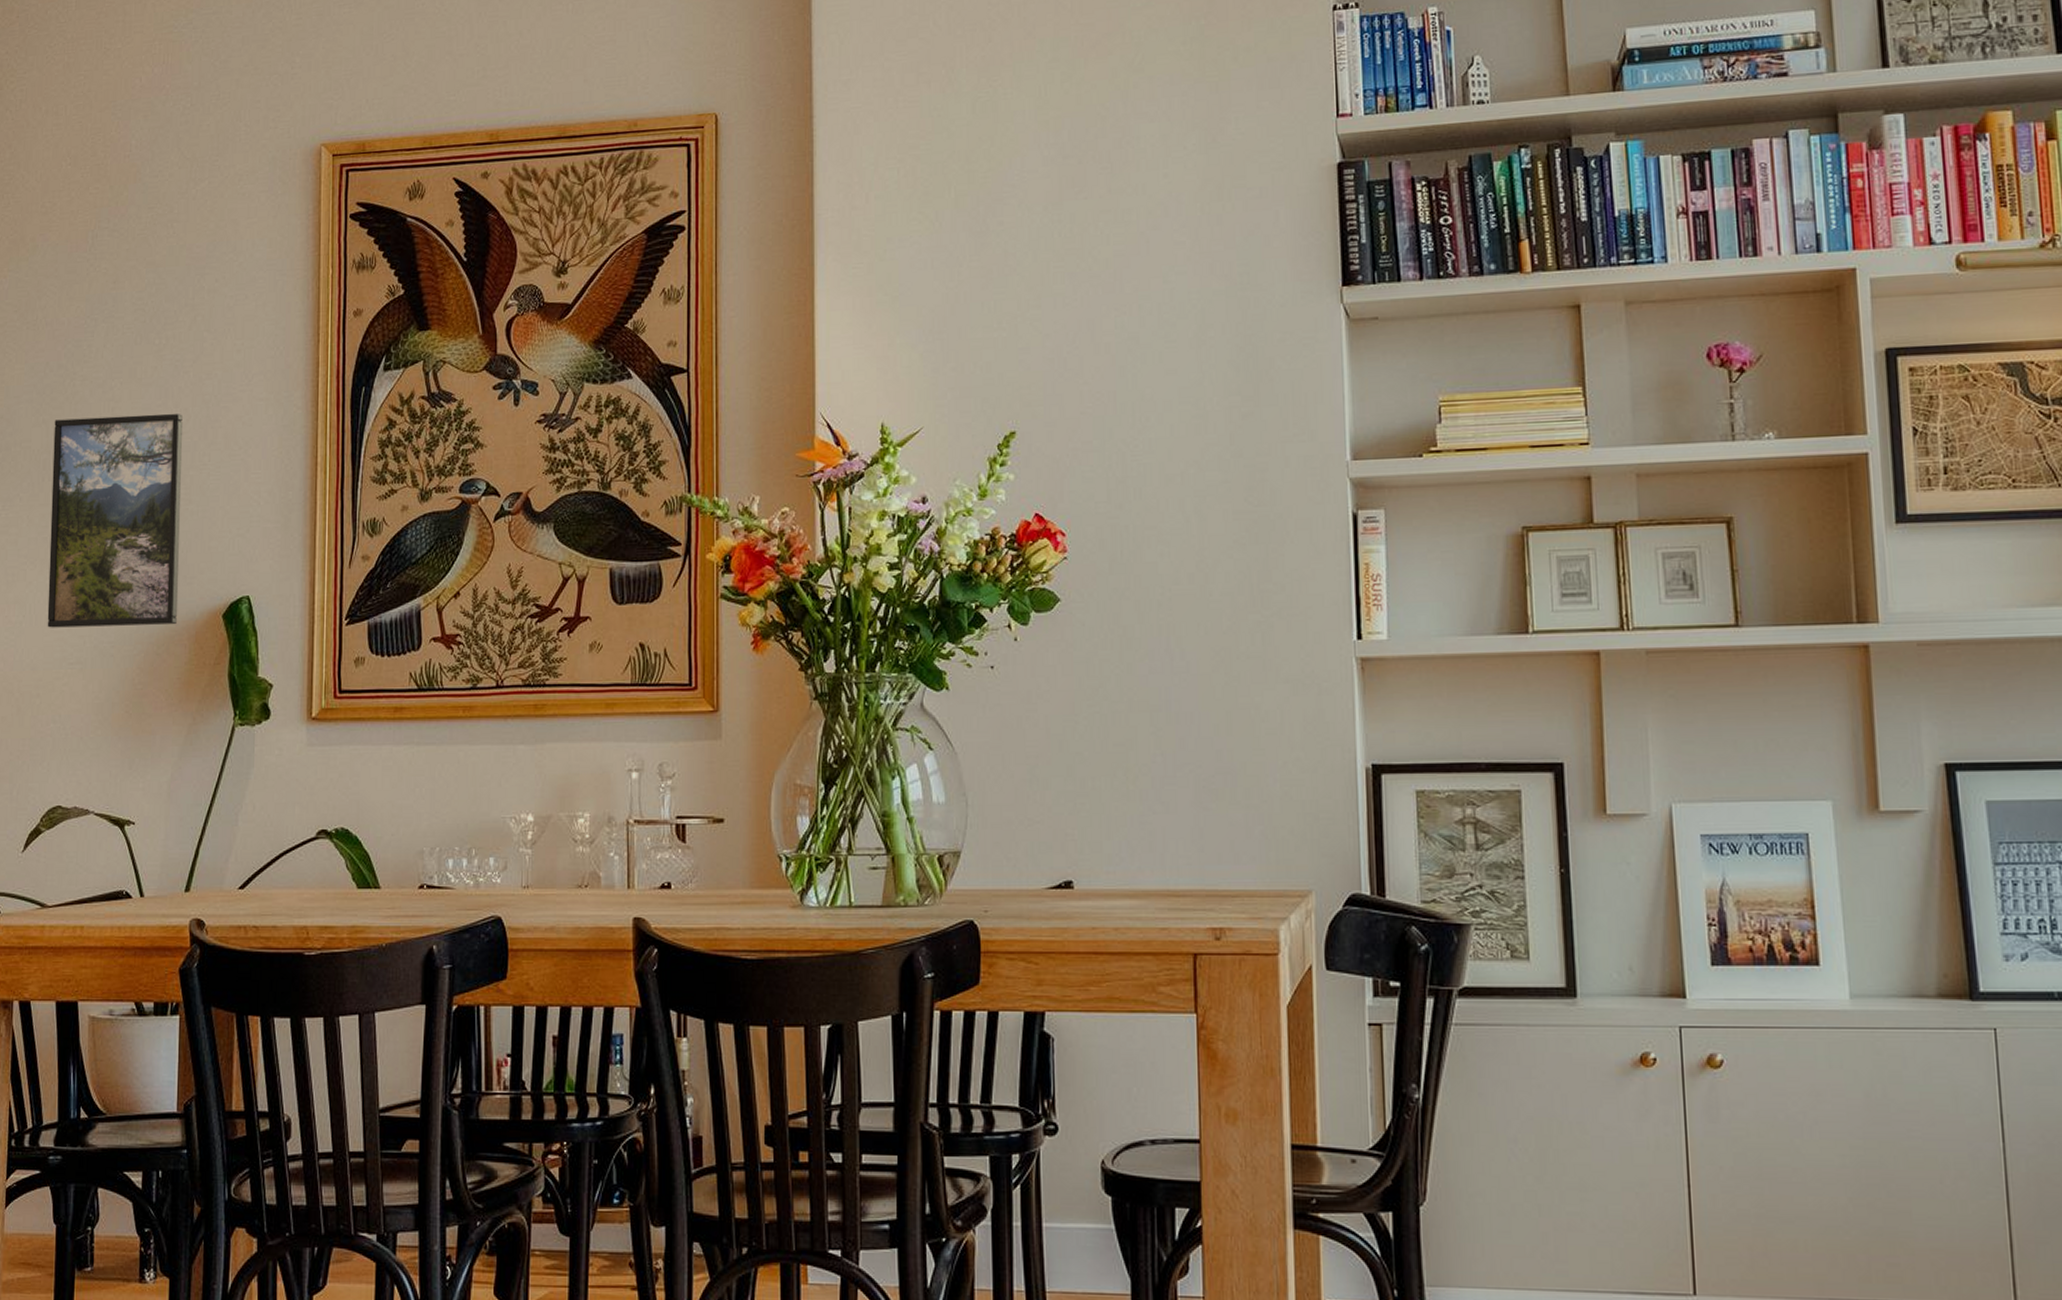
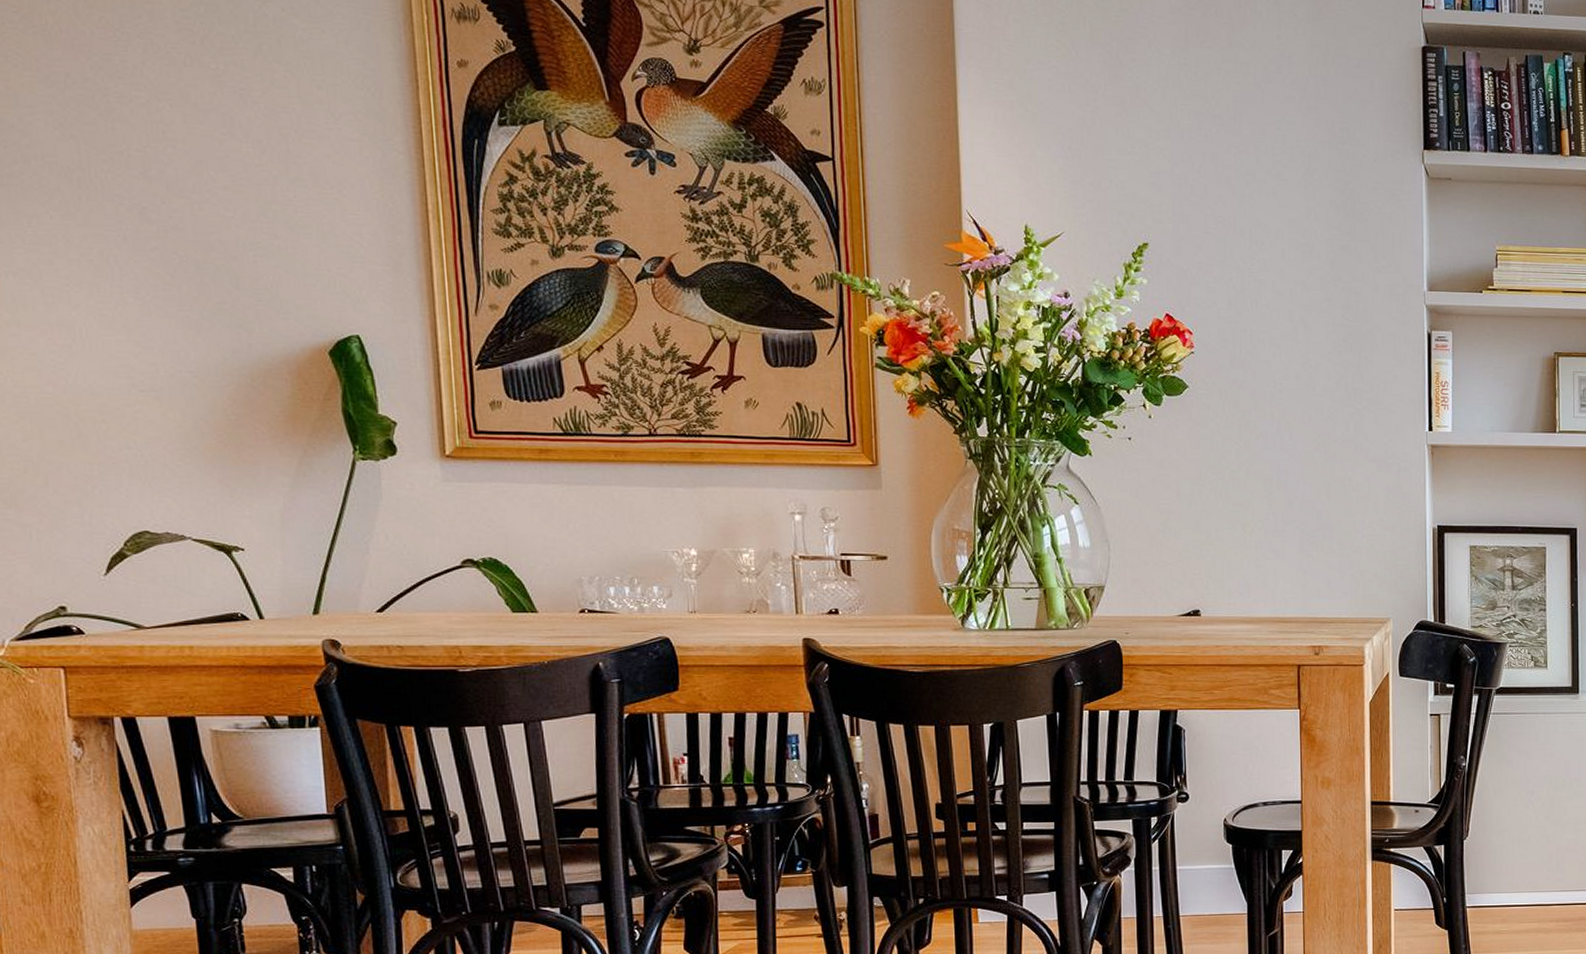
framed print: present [47,413,183,628] -> none [86,136,274,359]

